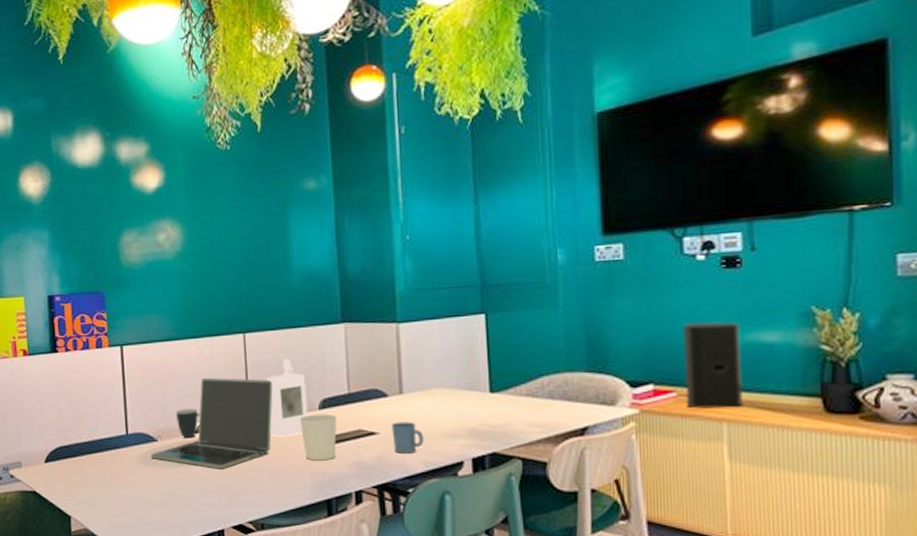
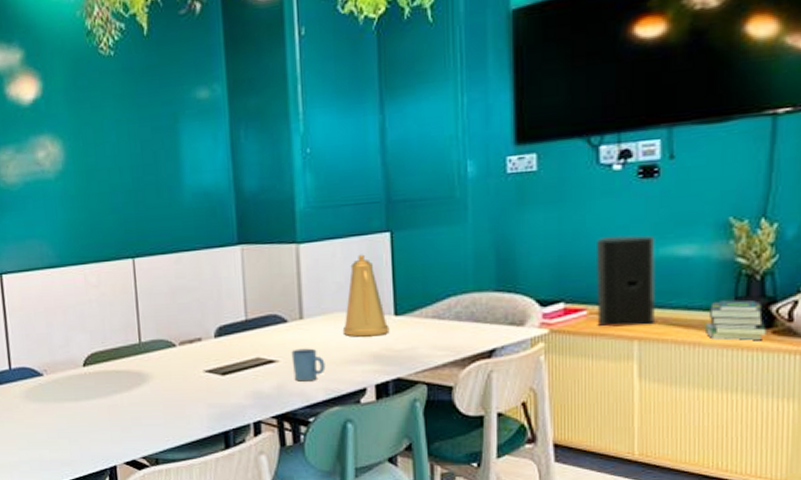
laptop: present [151,377,274,469] -> none [36,306,166,403]
mug: present [176,409,200,439] -> none [62,340,89,372]
tissue box: present [266,358,308,437] -> none [158,284,203,368]
dixie cup: present [299,414,337,461] -> none [193,342,234,392]
coffee pot: none [440,334,485,412] -> present [342,254,390,337]
books: none [792,385,854,426] -> present [704,299,767,341]

